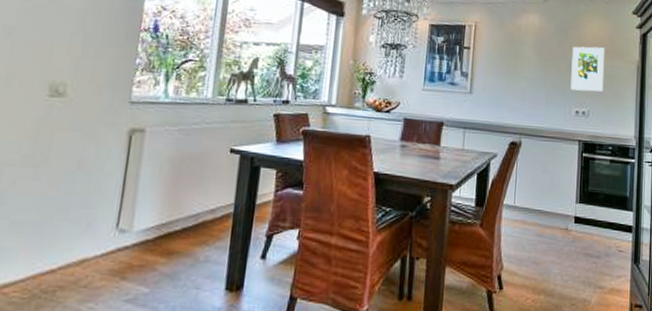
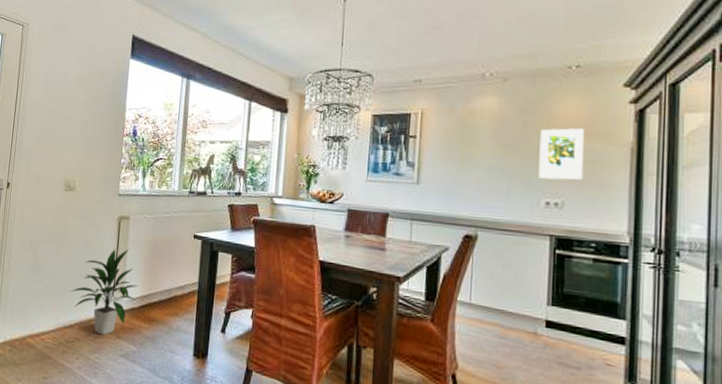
indoor plant: none [53,167,155,279] -> present [71,248,139,336]

